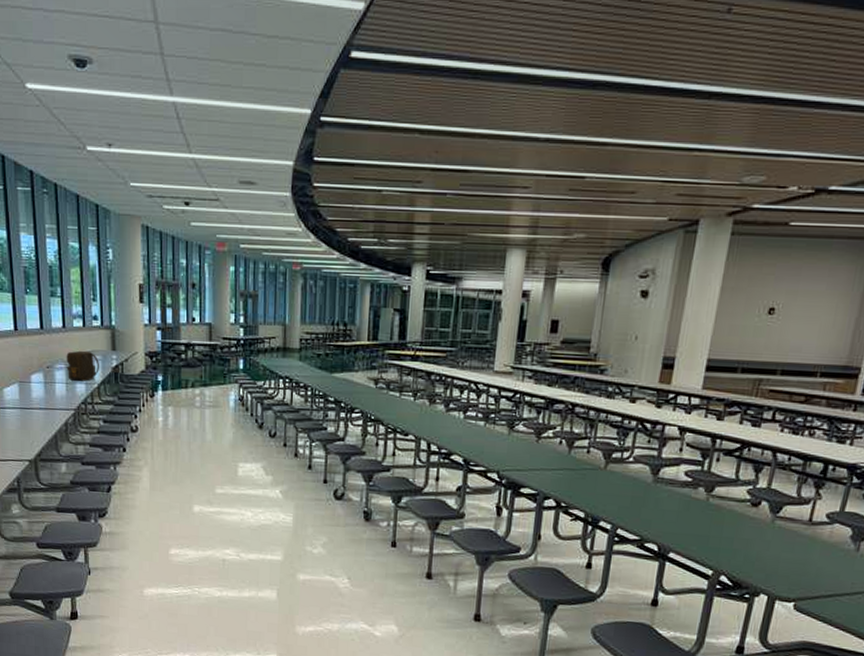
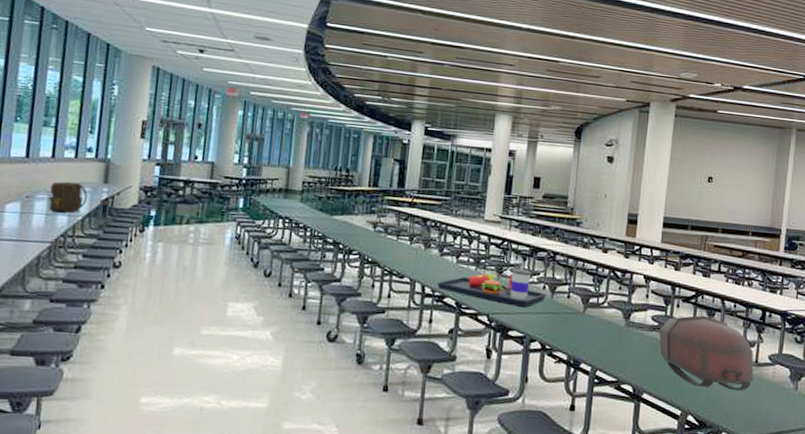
food tray: none [443,410,564,465] -> present [437,257,547,309]
backpack: none [692,469,808,552] -> present [659,315,754,391]

